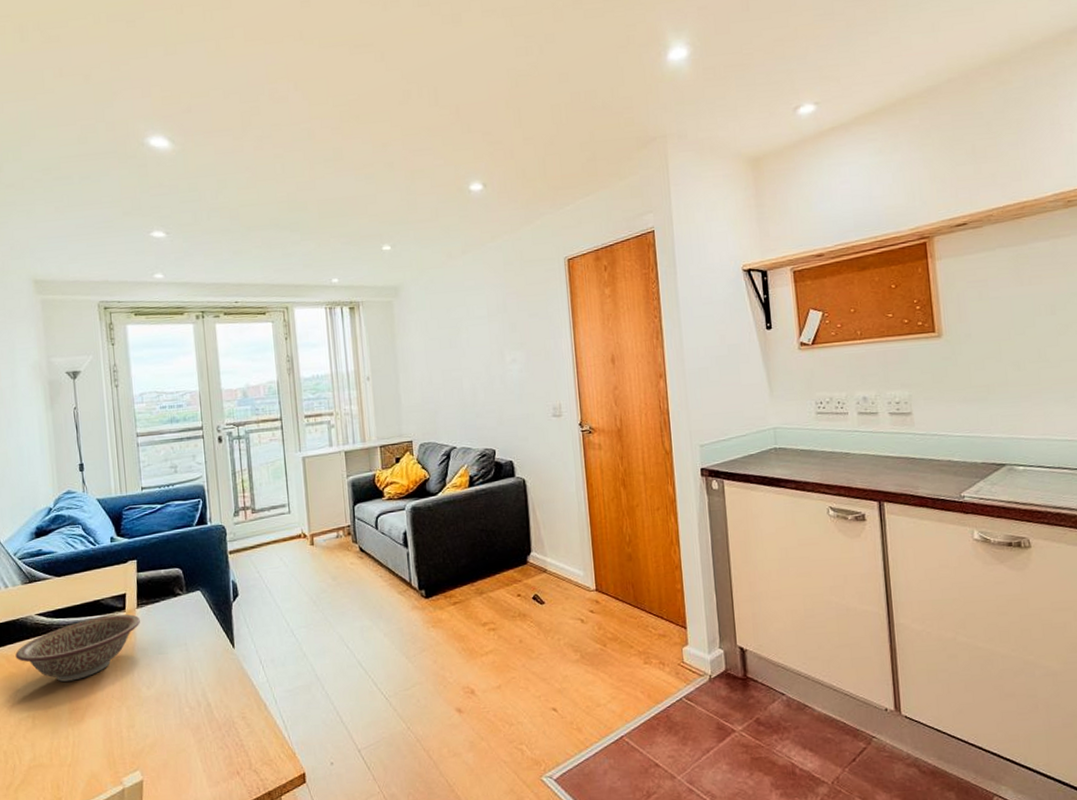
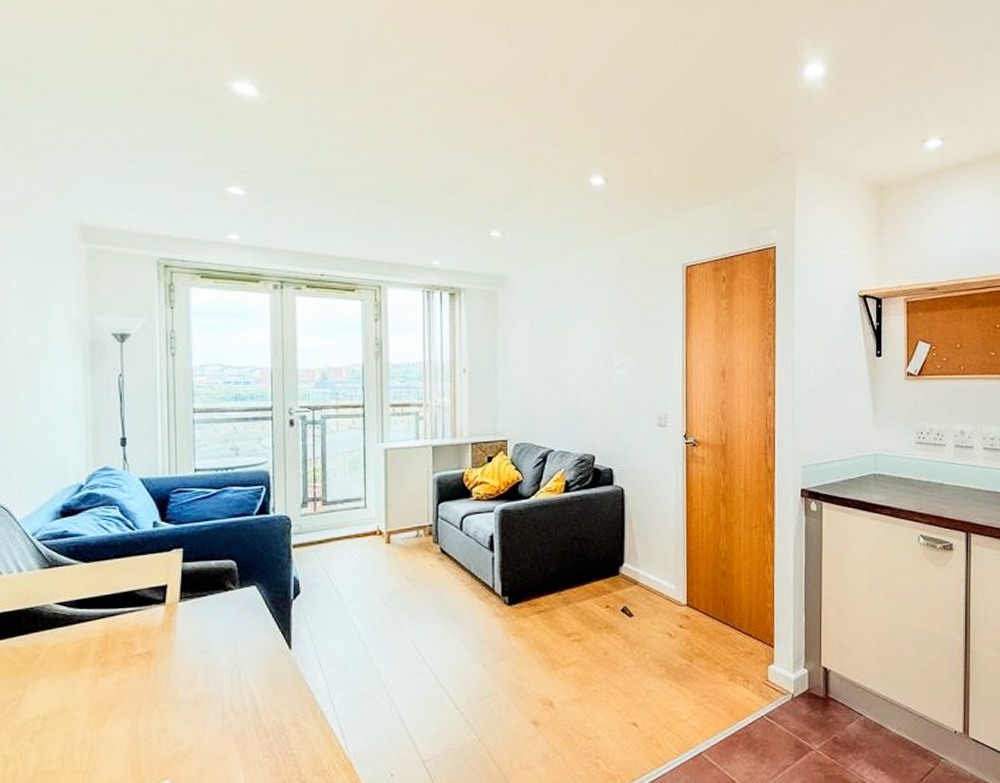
decorative bowl: present [15,614,140,682] -> none [26,607,182,680]

